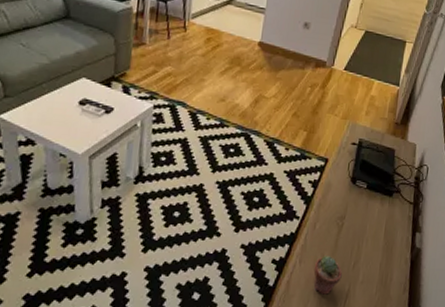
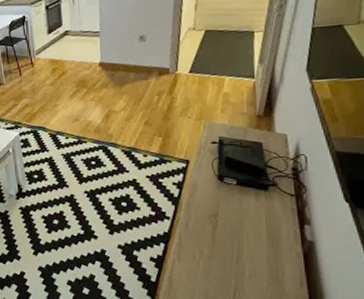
potted succulent: present [313,256,342,295] -> none [194,252,226,289]

